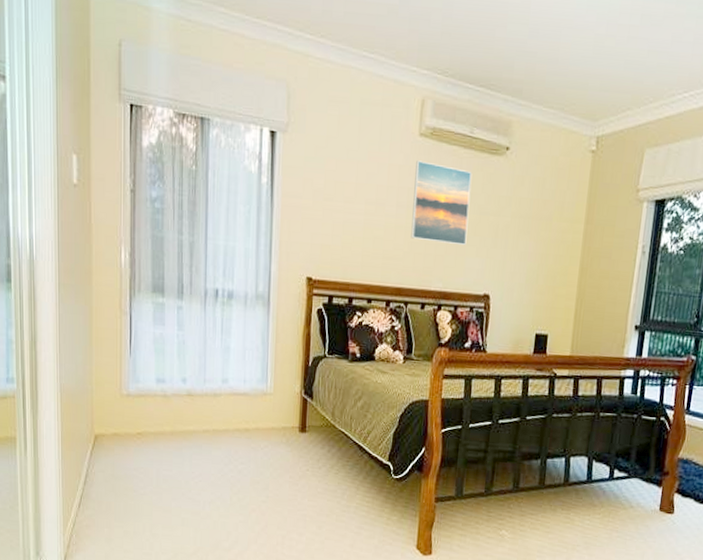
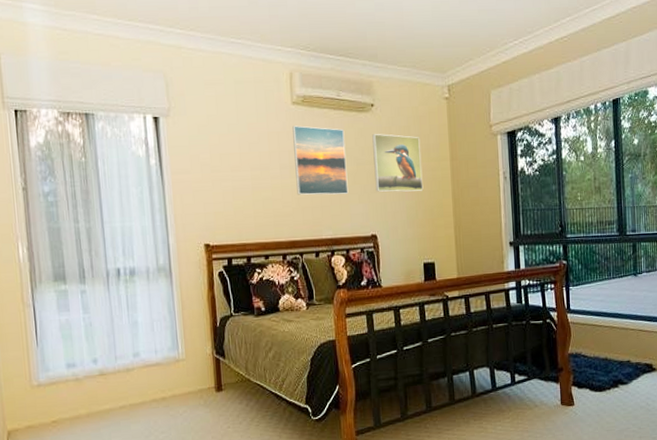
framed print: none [496,182,554,255] -> present [372,134,424,192]

